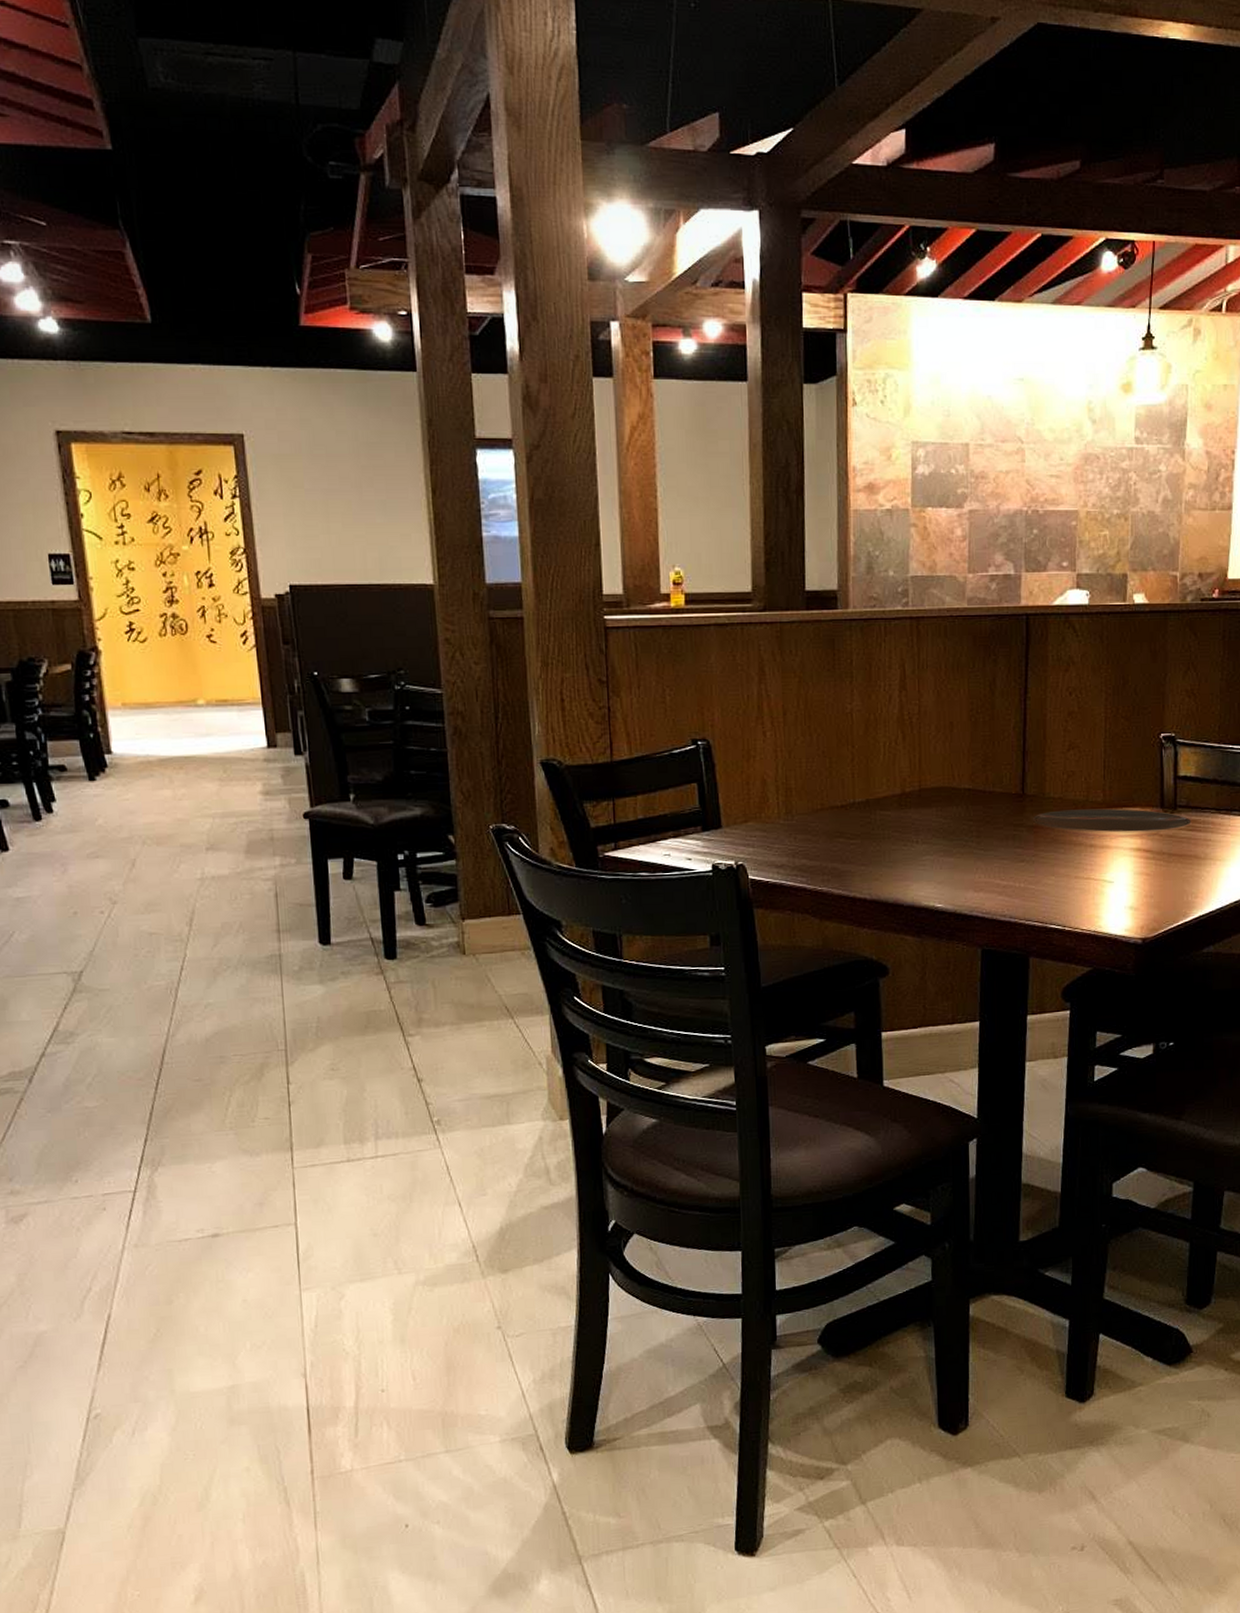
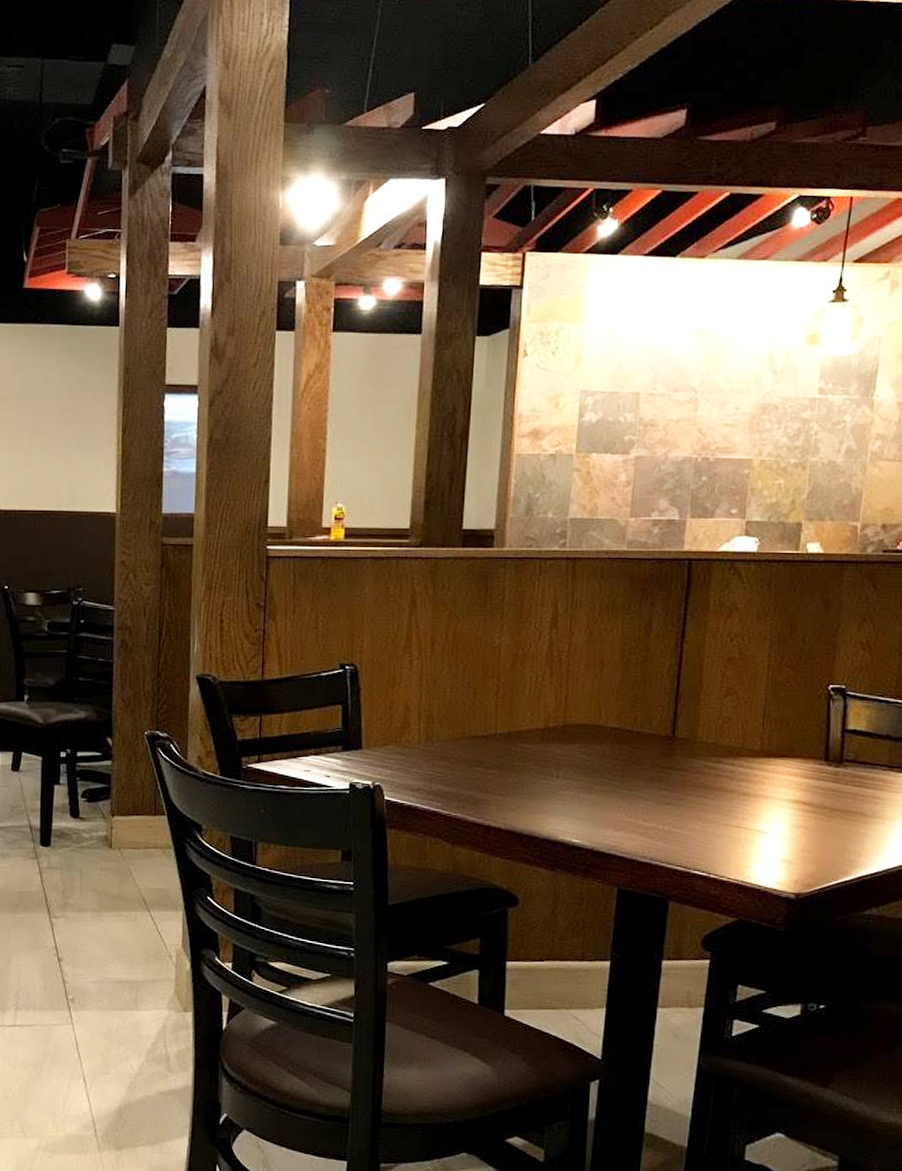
plate: present [1032,808,1192,838] -> none [681,755,859,789]

